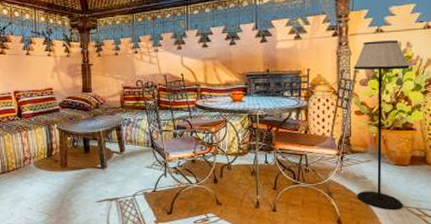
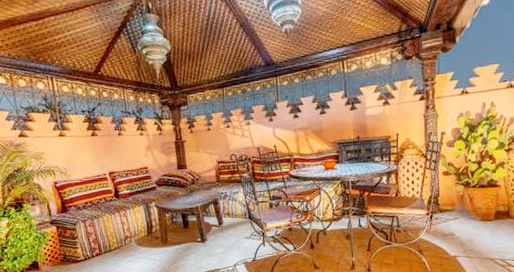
floor lamp: present [353,40,410,211] -> none [440,101,494,263]

